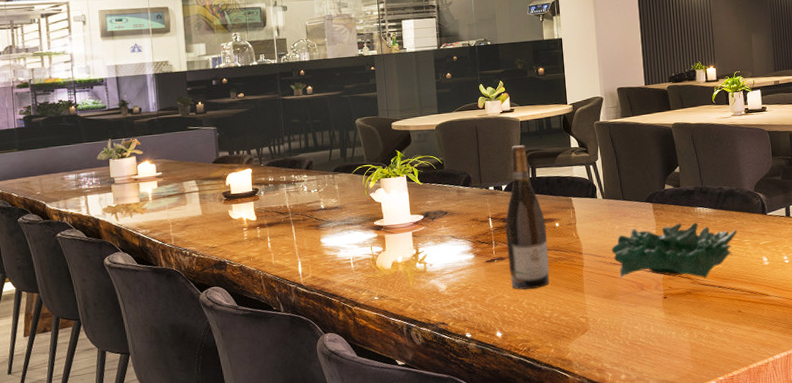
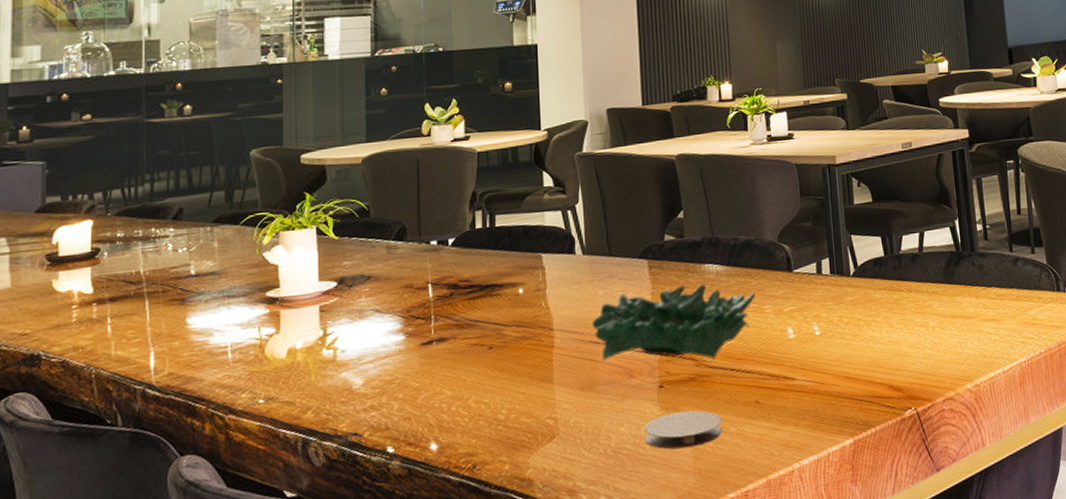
wine bottle: present [505,145,550,290] -> none [450,184,508,383]
coaster: none [653,316,713,343] -> present [644,410,723,449]

